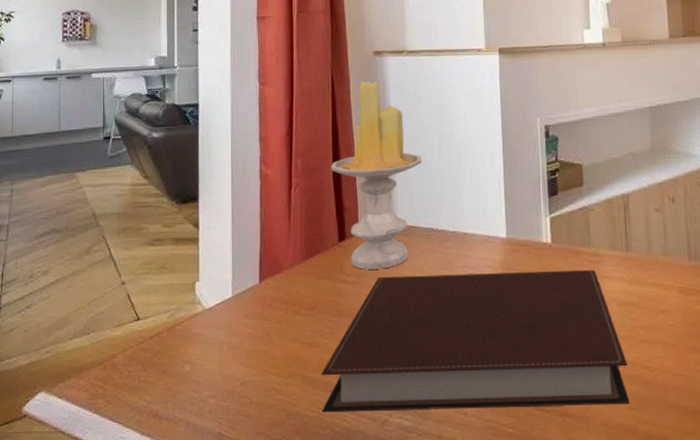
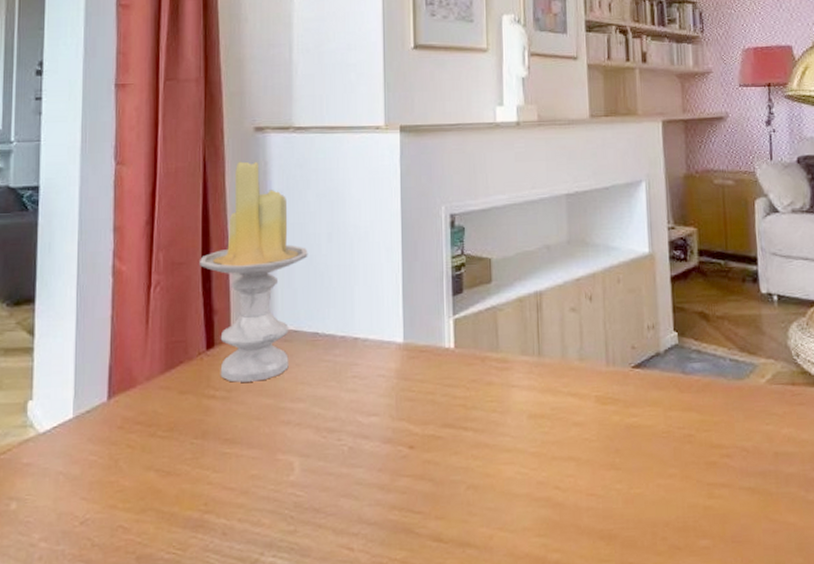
notebook: present [321,269,630,413] -> none [180,377,538,554]

